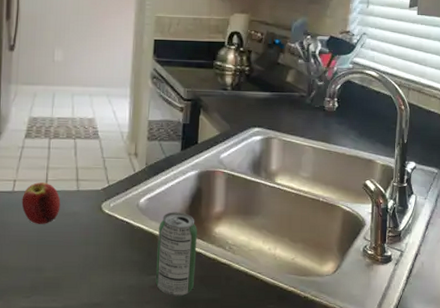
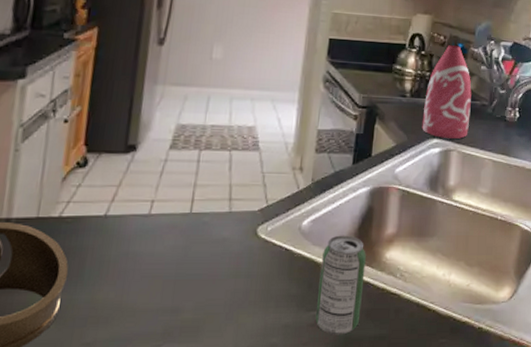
fruit: present [21,182,61,224] -> none [159,203,208,254]
bottle: none [243,41,290,127] -> present [422,45,472,139]

